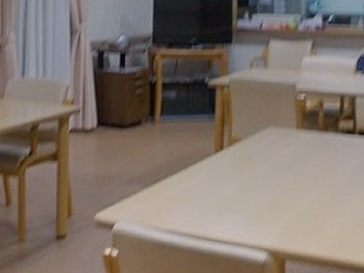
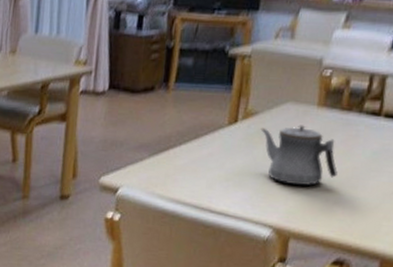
teapot: none [246,148,323,207] -> present [261,125,338,186]

